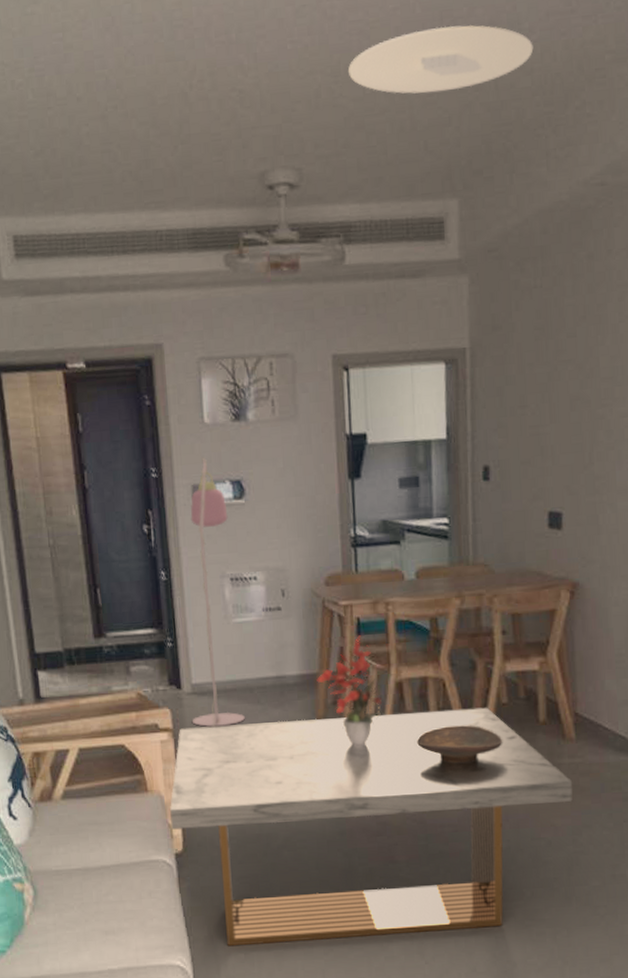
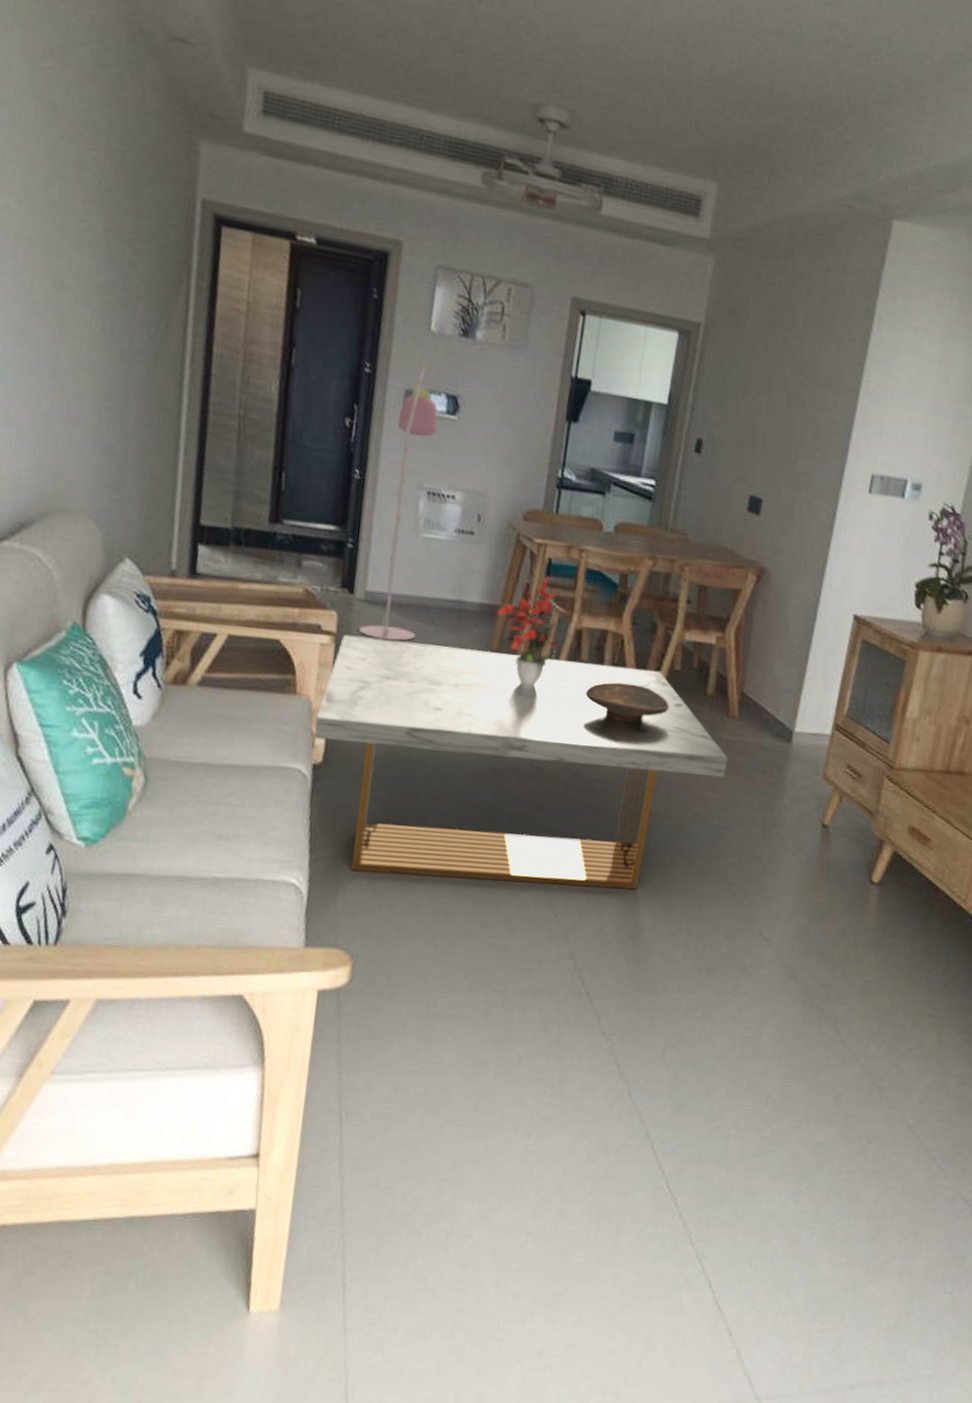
ceiling light: present [348,25,534,94] -> none [637,17,810,85]

